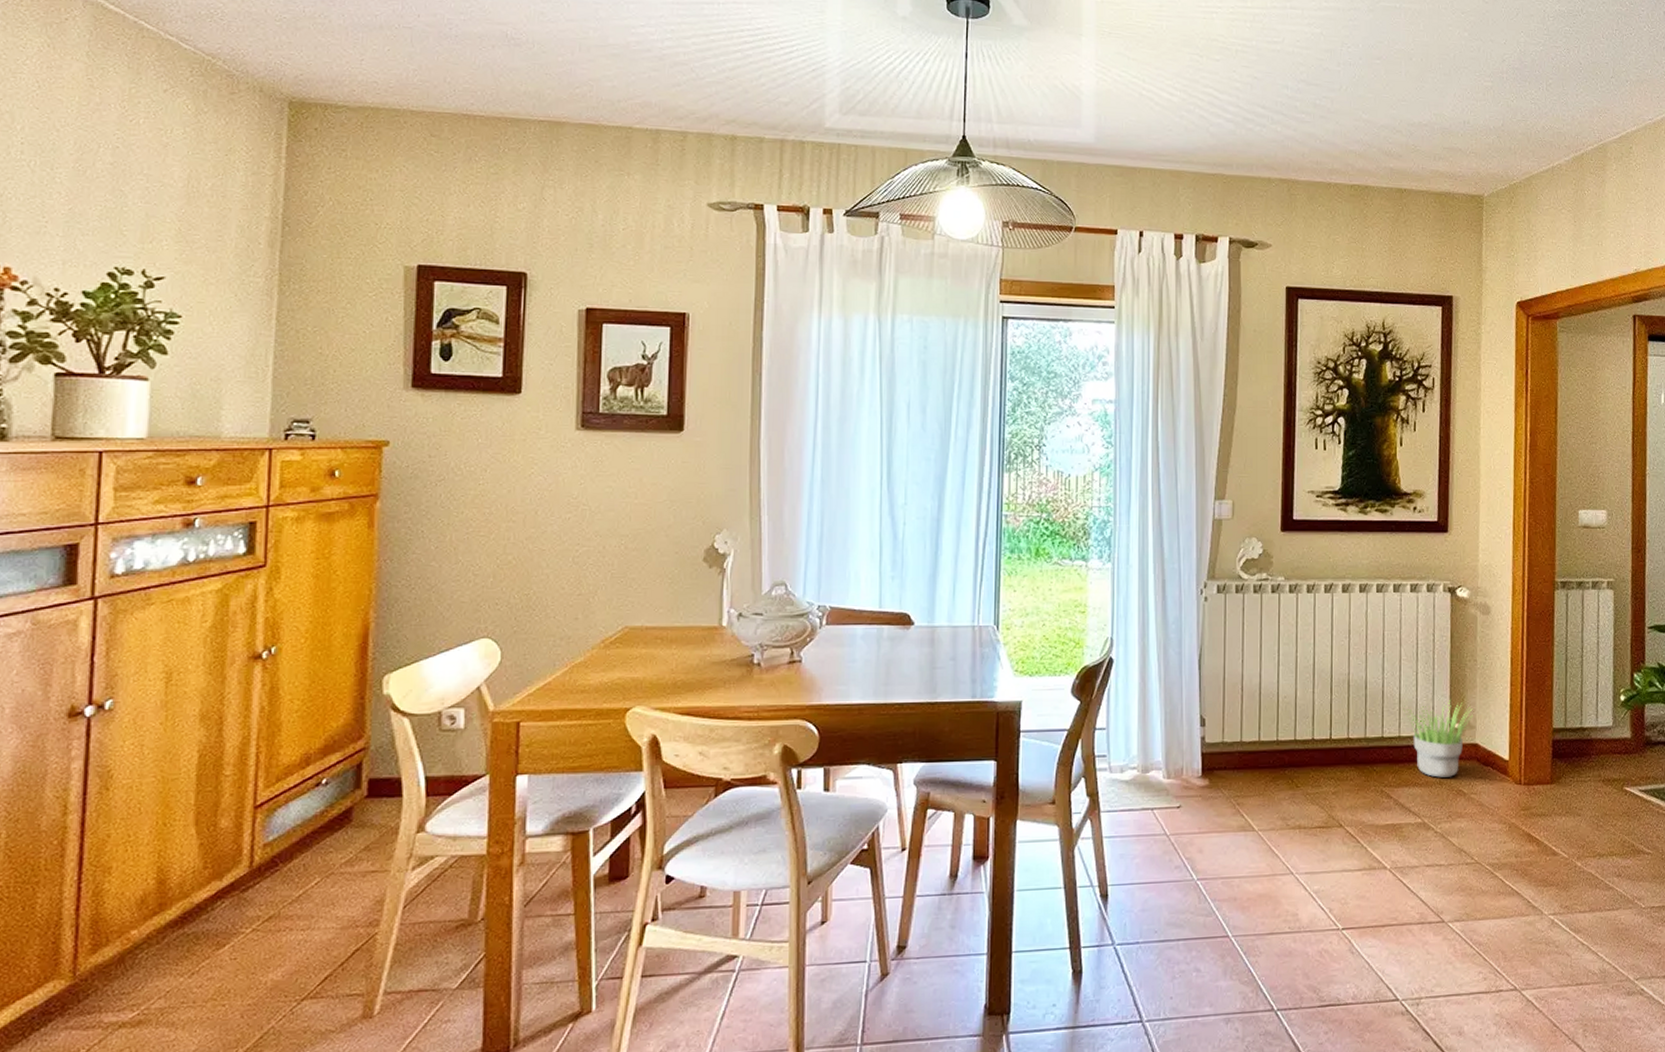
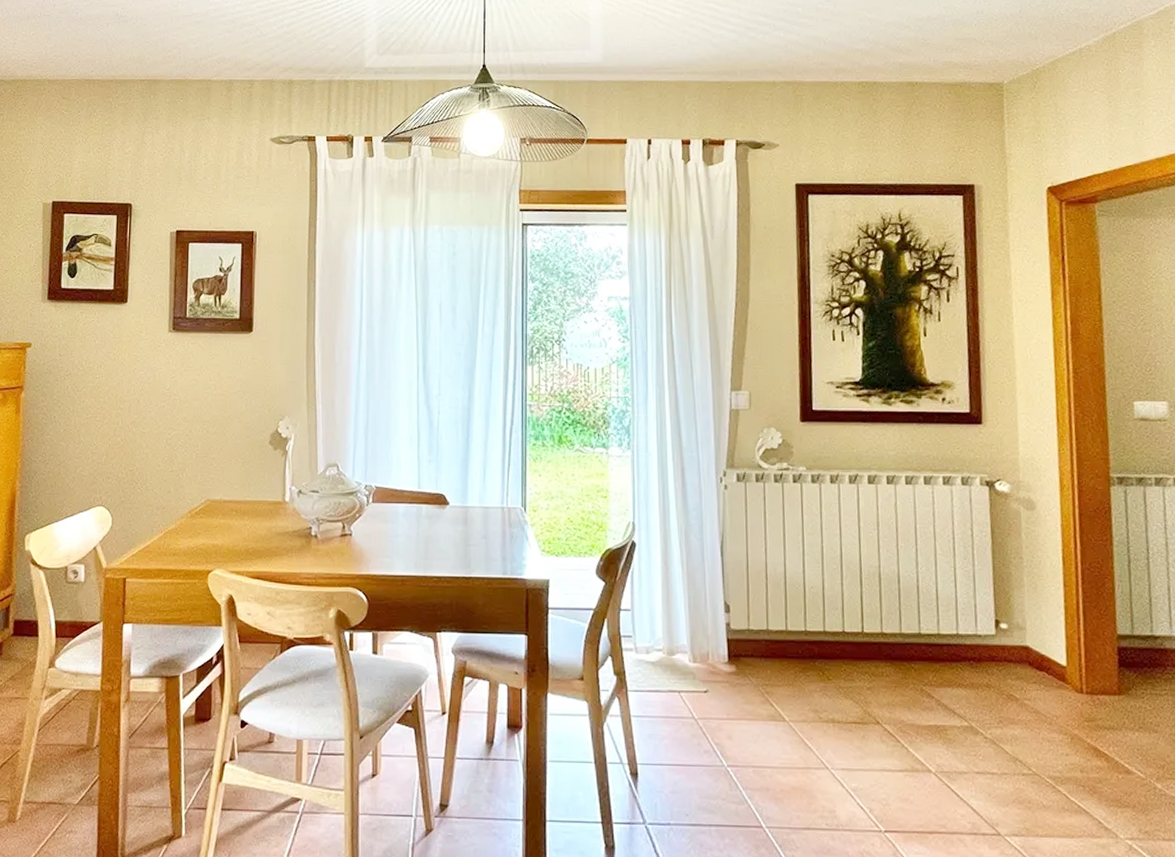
potted plant: present [1403,700,1473,778] -> none [941,599,1022,680]

